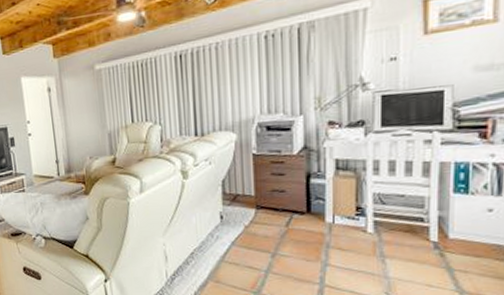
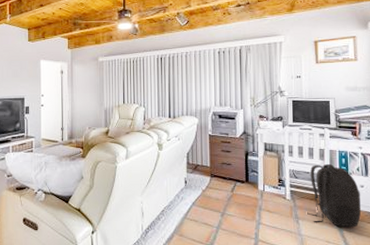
backpack: none [398,182,486,267] -> present [307,164,361,228]

